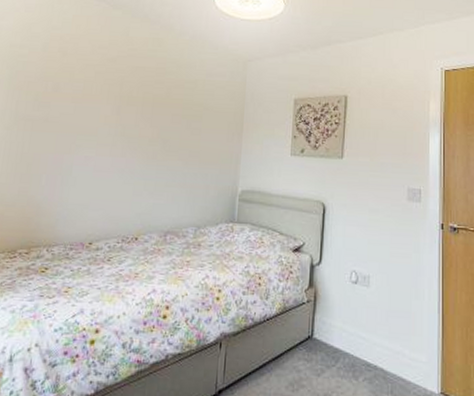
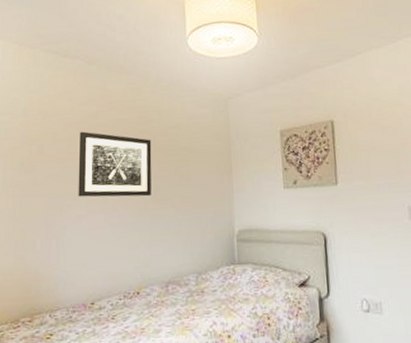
wall art: none [88,74,167,147] -> present [78,131,152,197]

